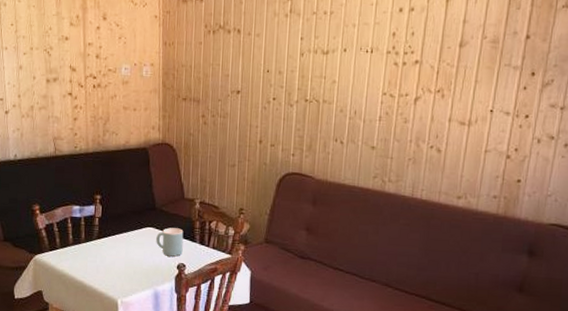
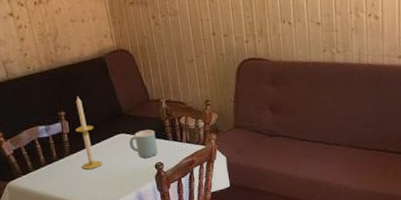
candle: none [106,182,126,258] -> present [75,96,102,170]

